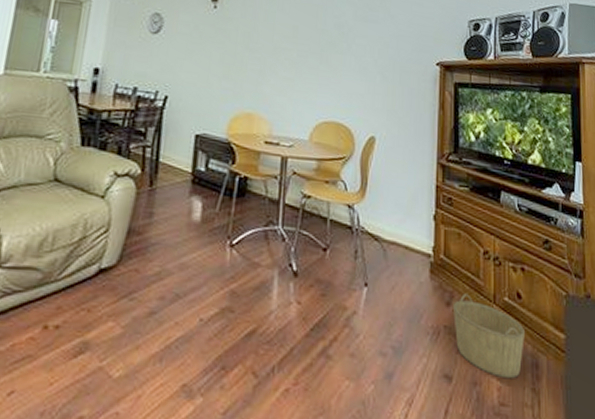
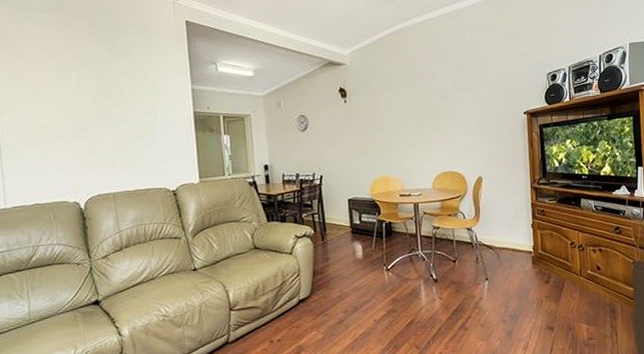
basket: present [453,293,526,379] -> none [551,273,605,323]

